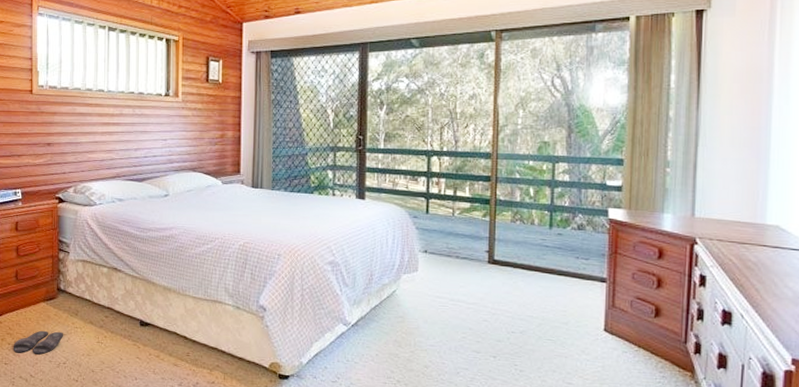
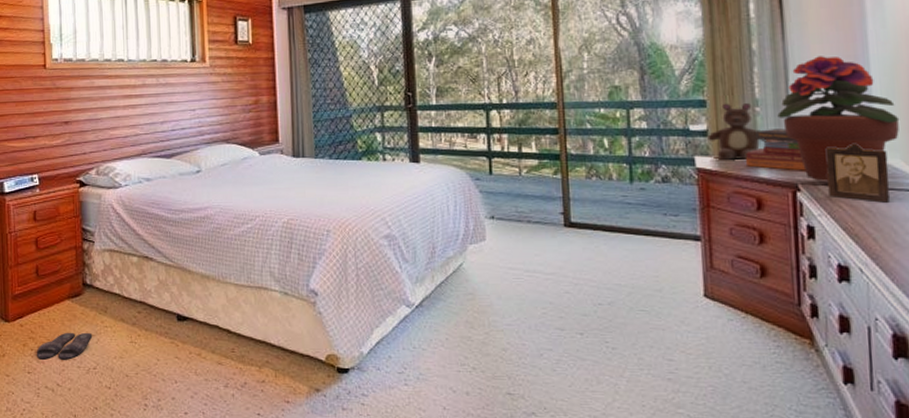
teddy bear: none [621,163,674,214] -> present [707,103,768,160]
books: none [652,188,705,227] -> present [745,129,807,171]
potted flower: none [685,126,791,237] -> present [777,56,900,181]
photo frame: none [722,205,777,259] -> present [825,143,891,203]

